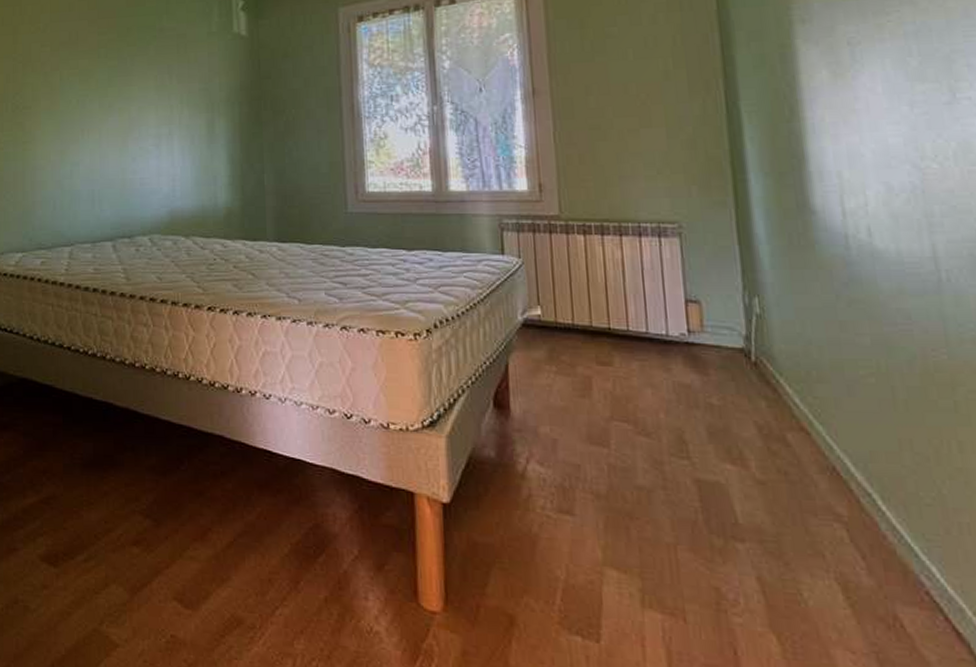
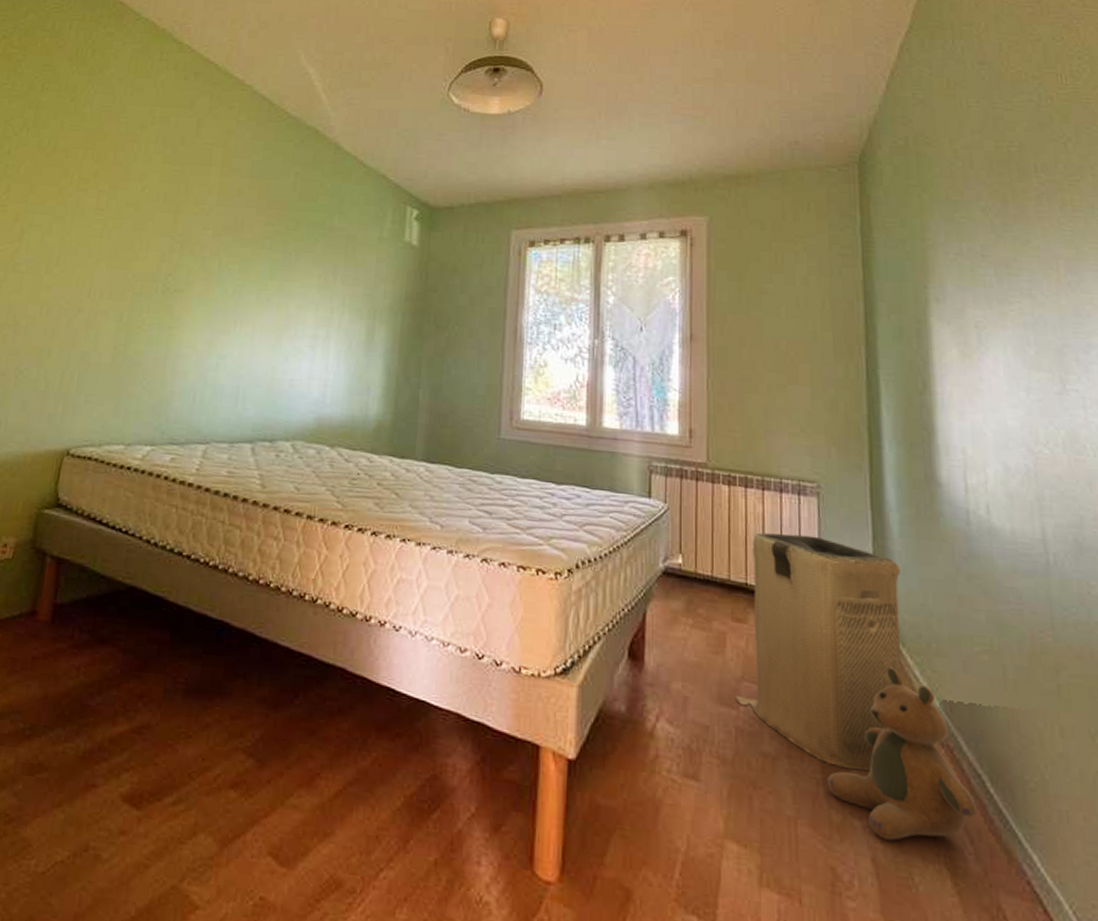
laundry basket: none [605,276,780,497] -> present [735,532,902,771]
teddy bear: none [706,397,869,560] -> present [828,667,978,841]

